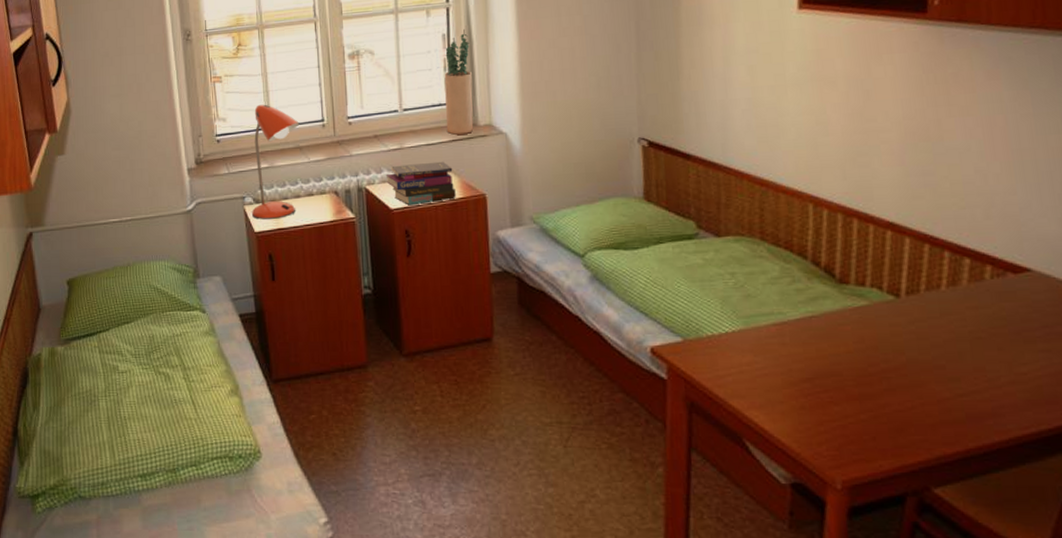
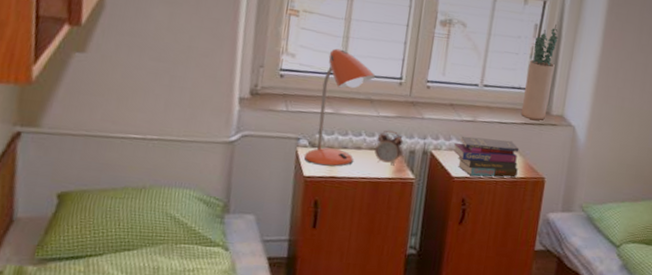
alarm clock: none [312,173,338,208] -> present [374,130,404,166]

